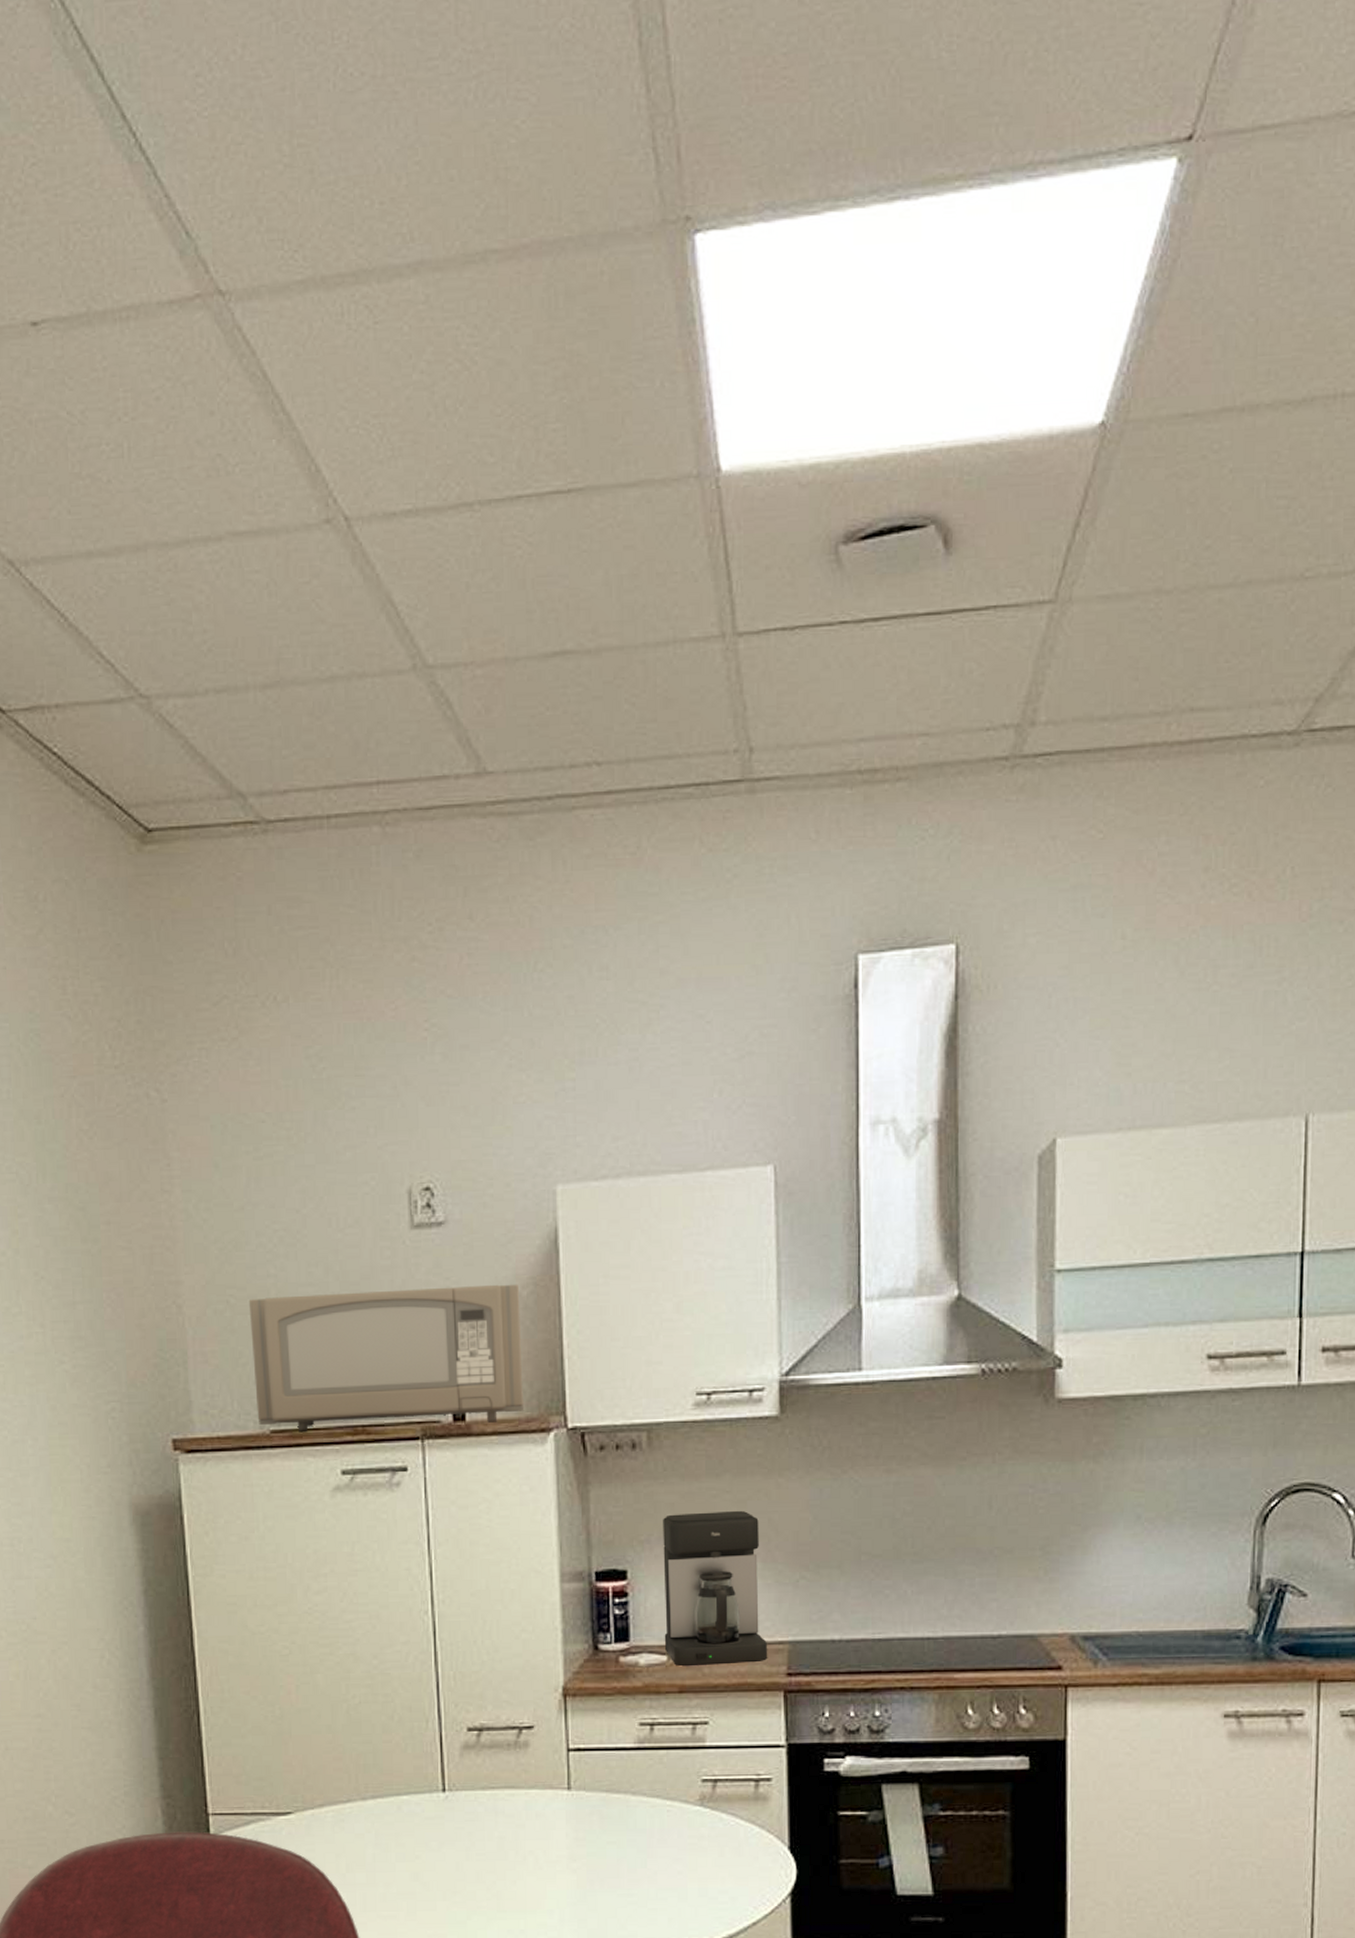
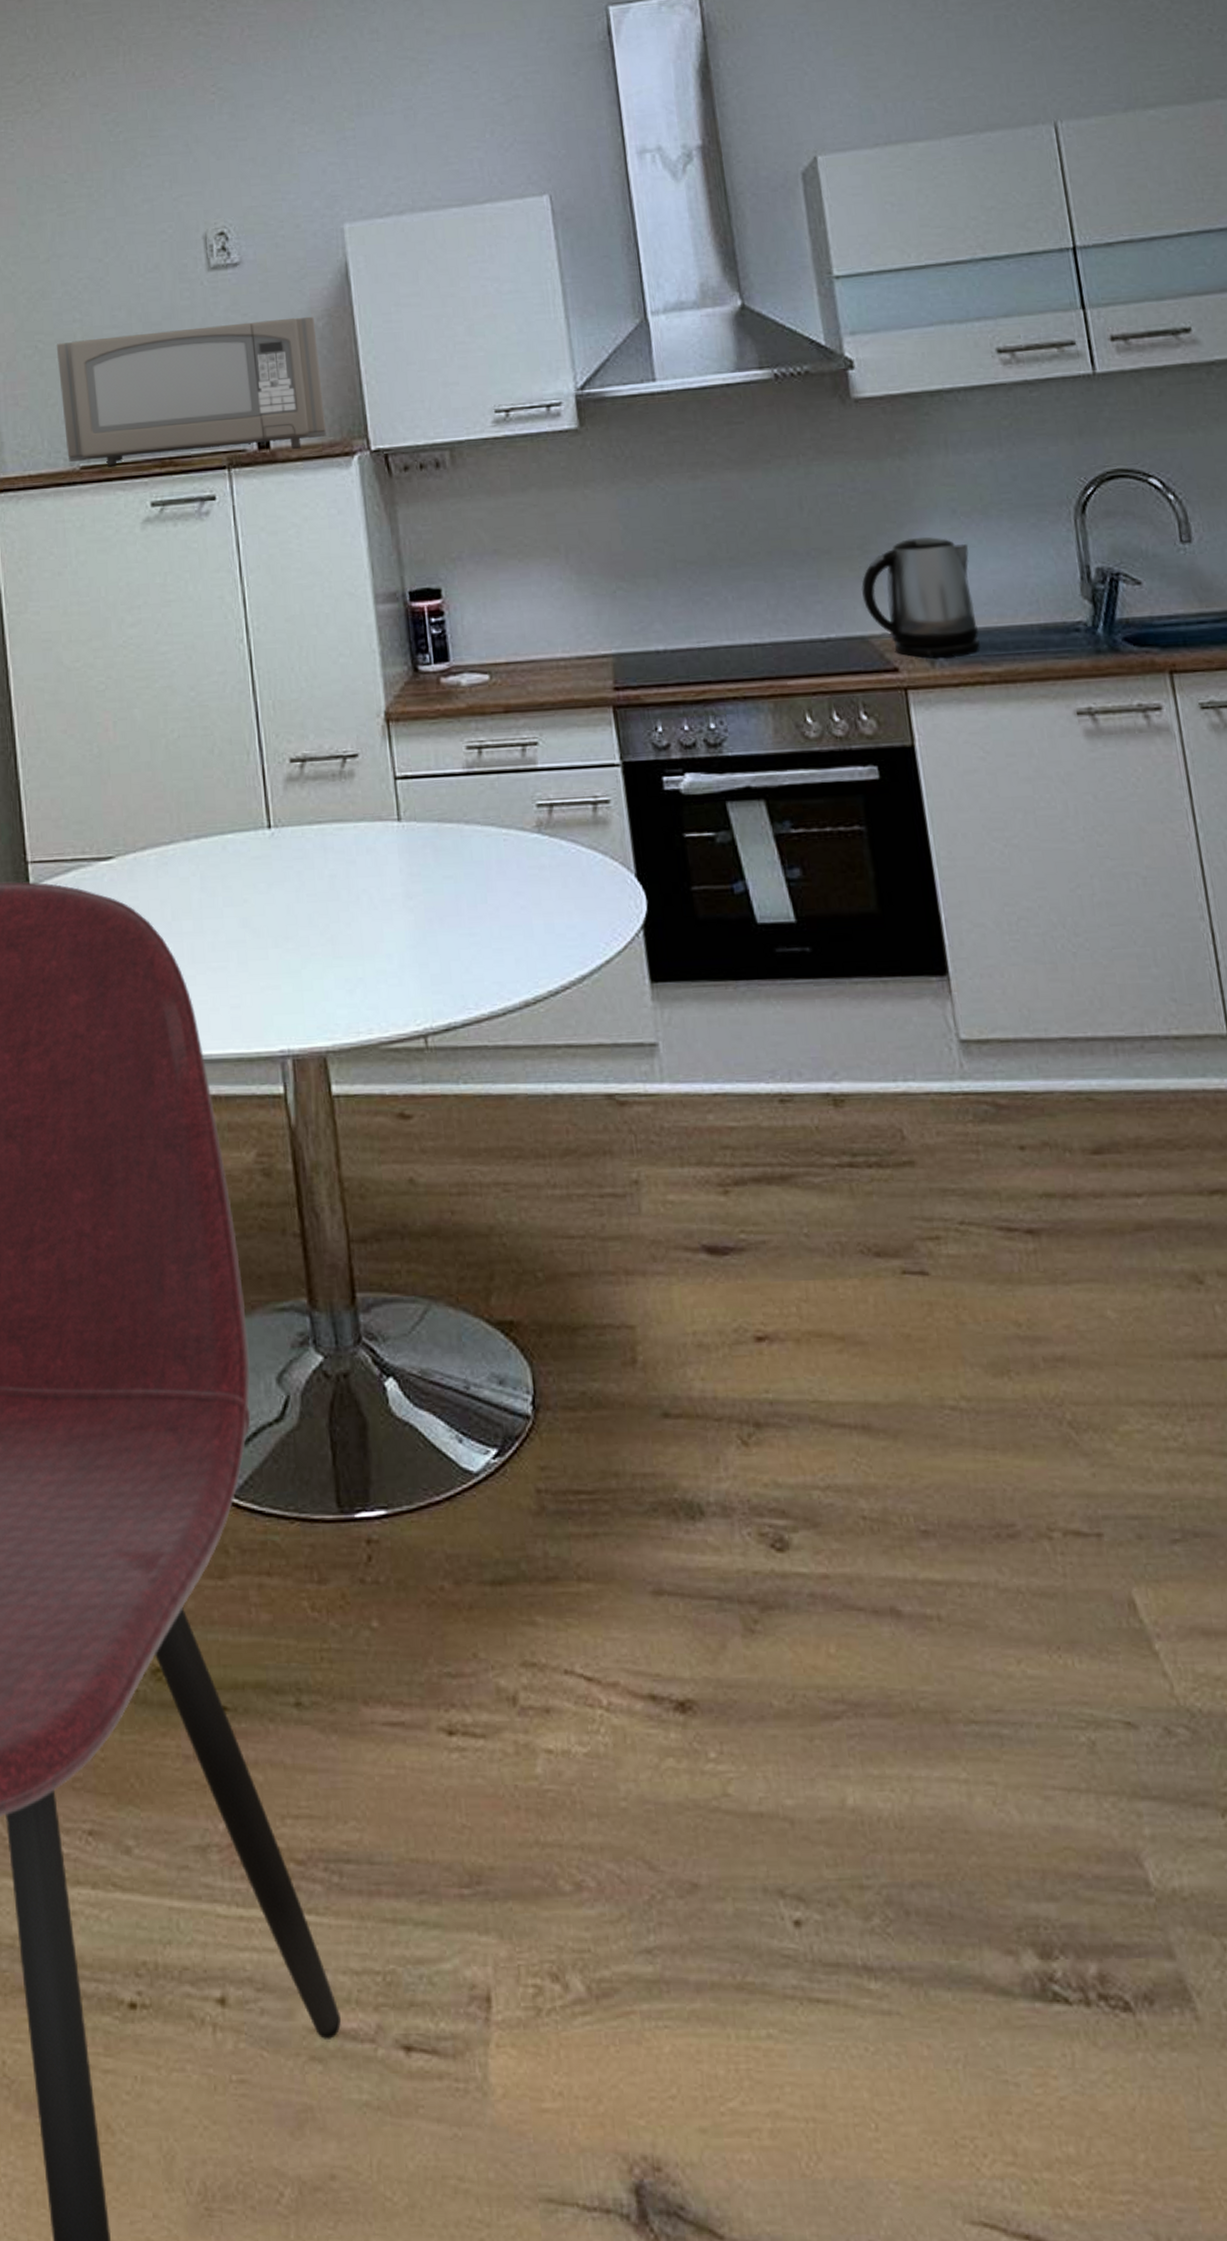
coffee maker: present [663,1511,768,1667] -> none [473,524,593,685]
kettle: none [1038,1541,1148,1658] -> present [861,537,980,658]

